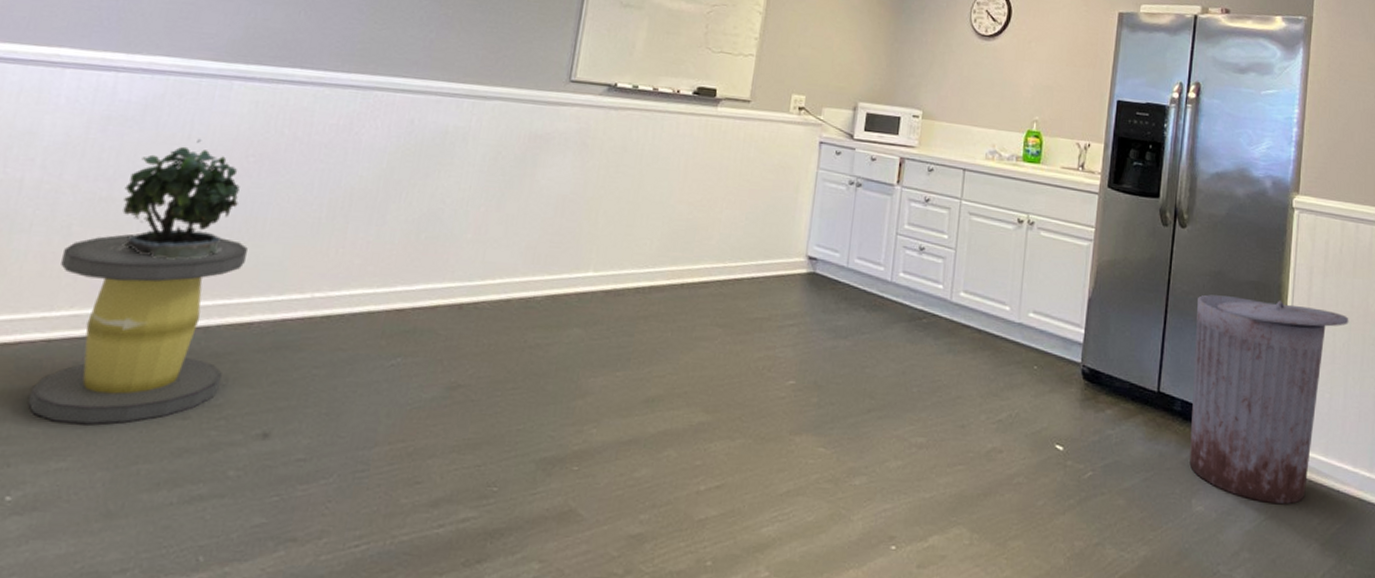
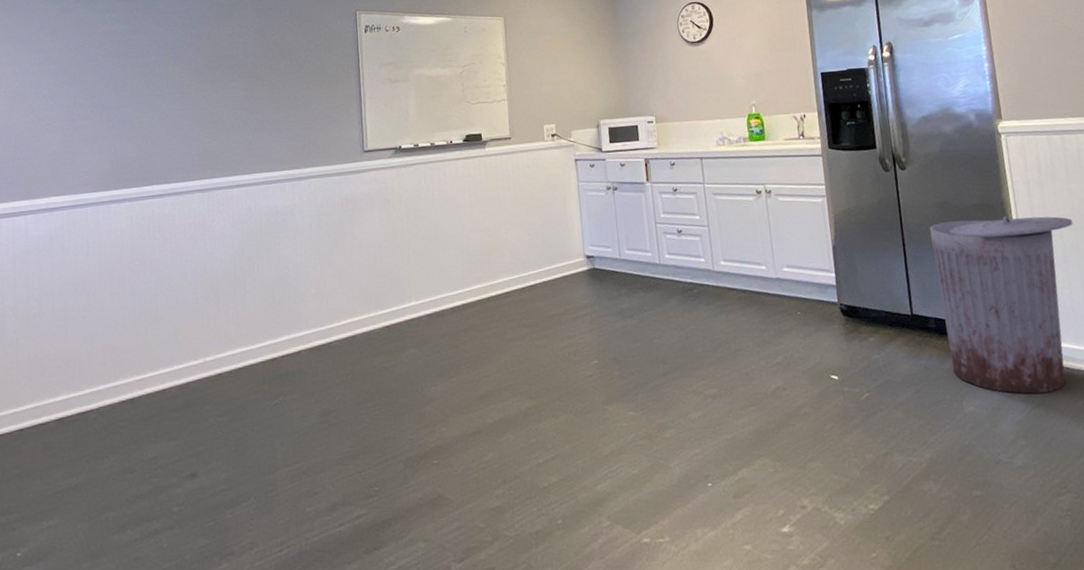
stool: present [28,233,248,425] -> none [17,327,151,491]
potted plant: present [122,138,240,260] -> none [50,254,134,353]

